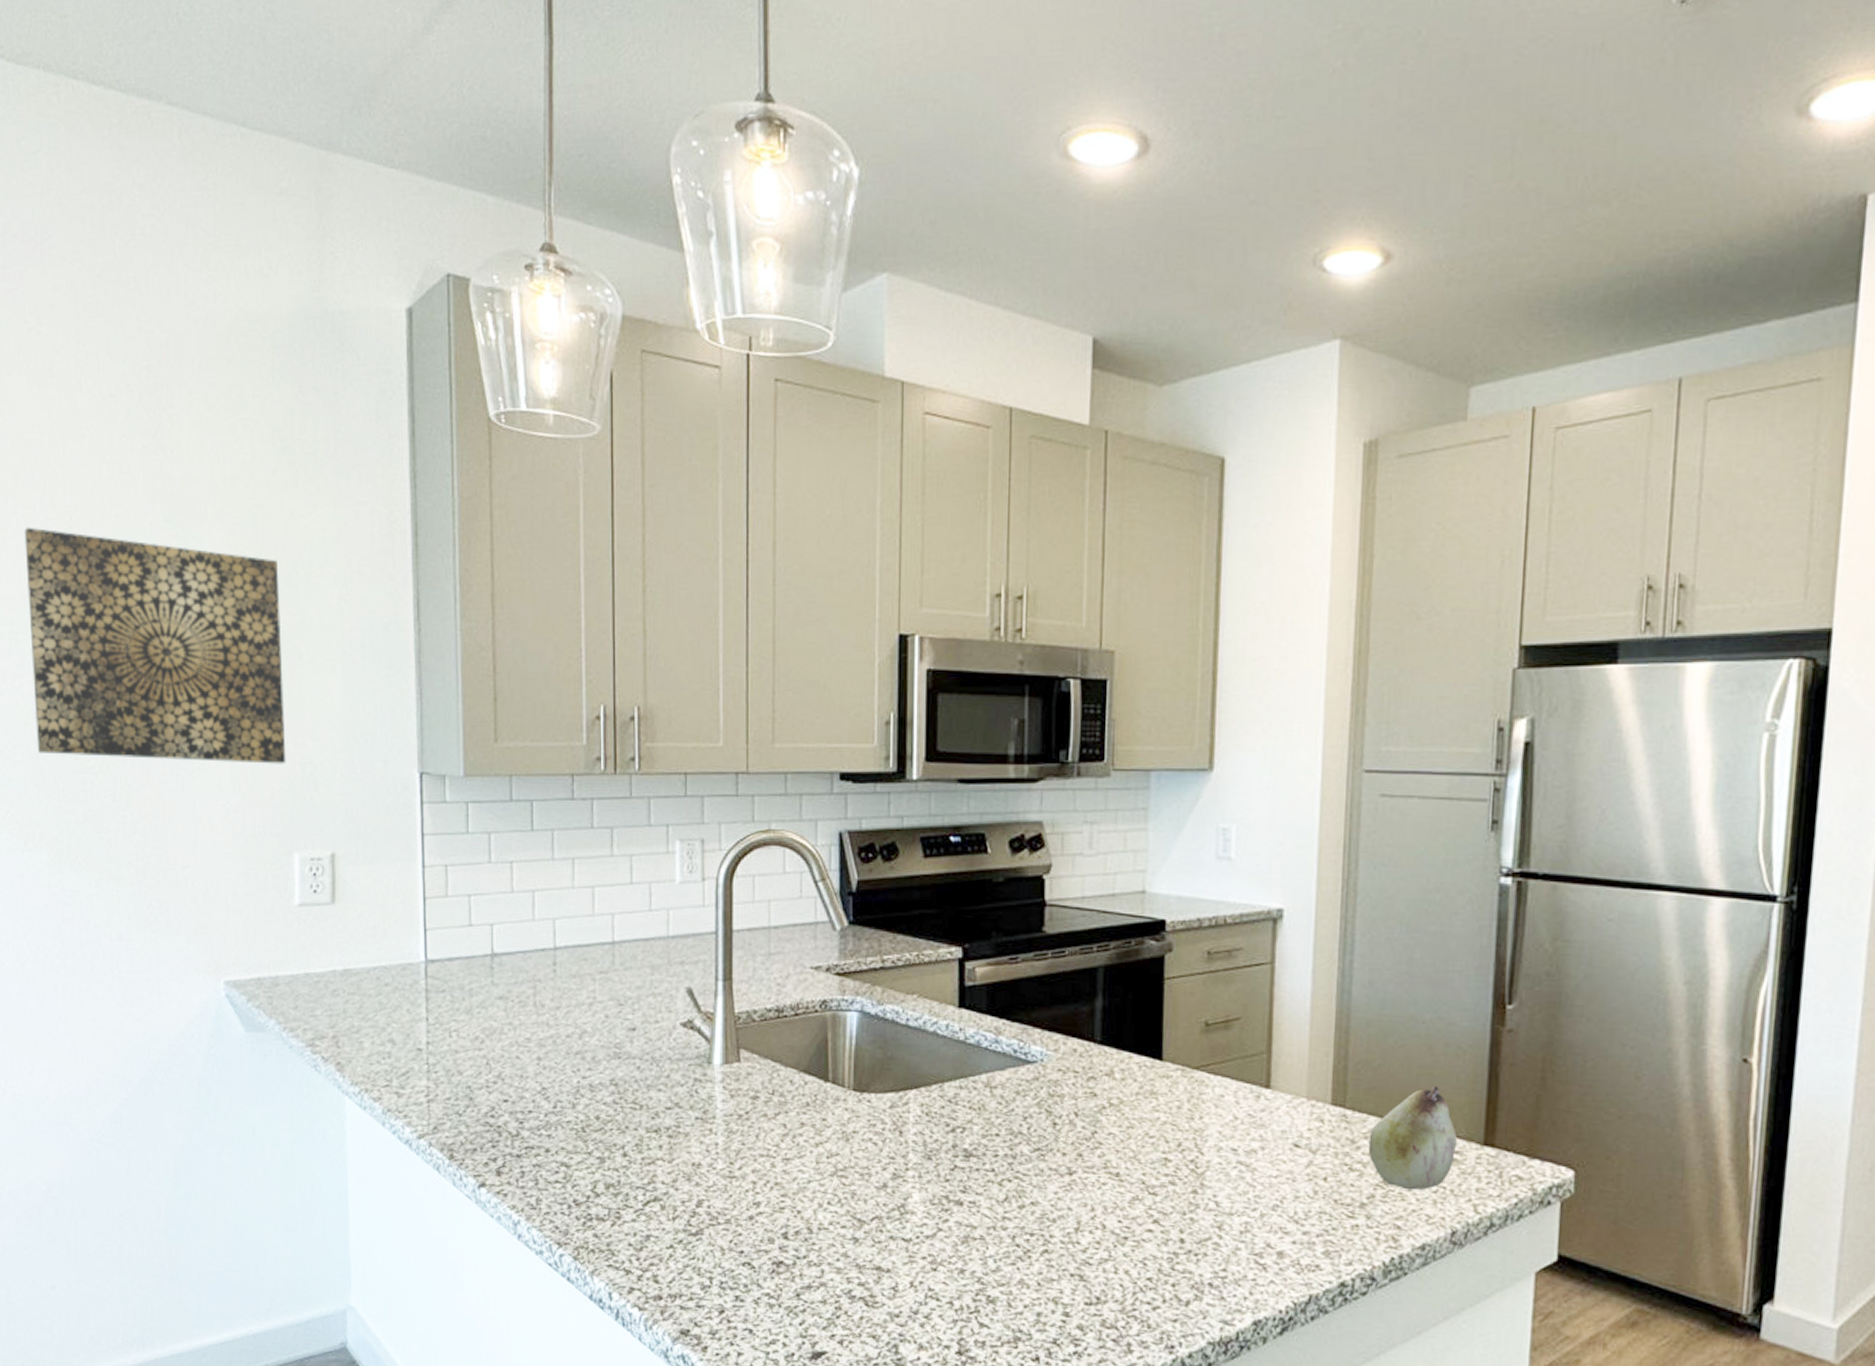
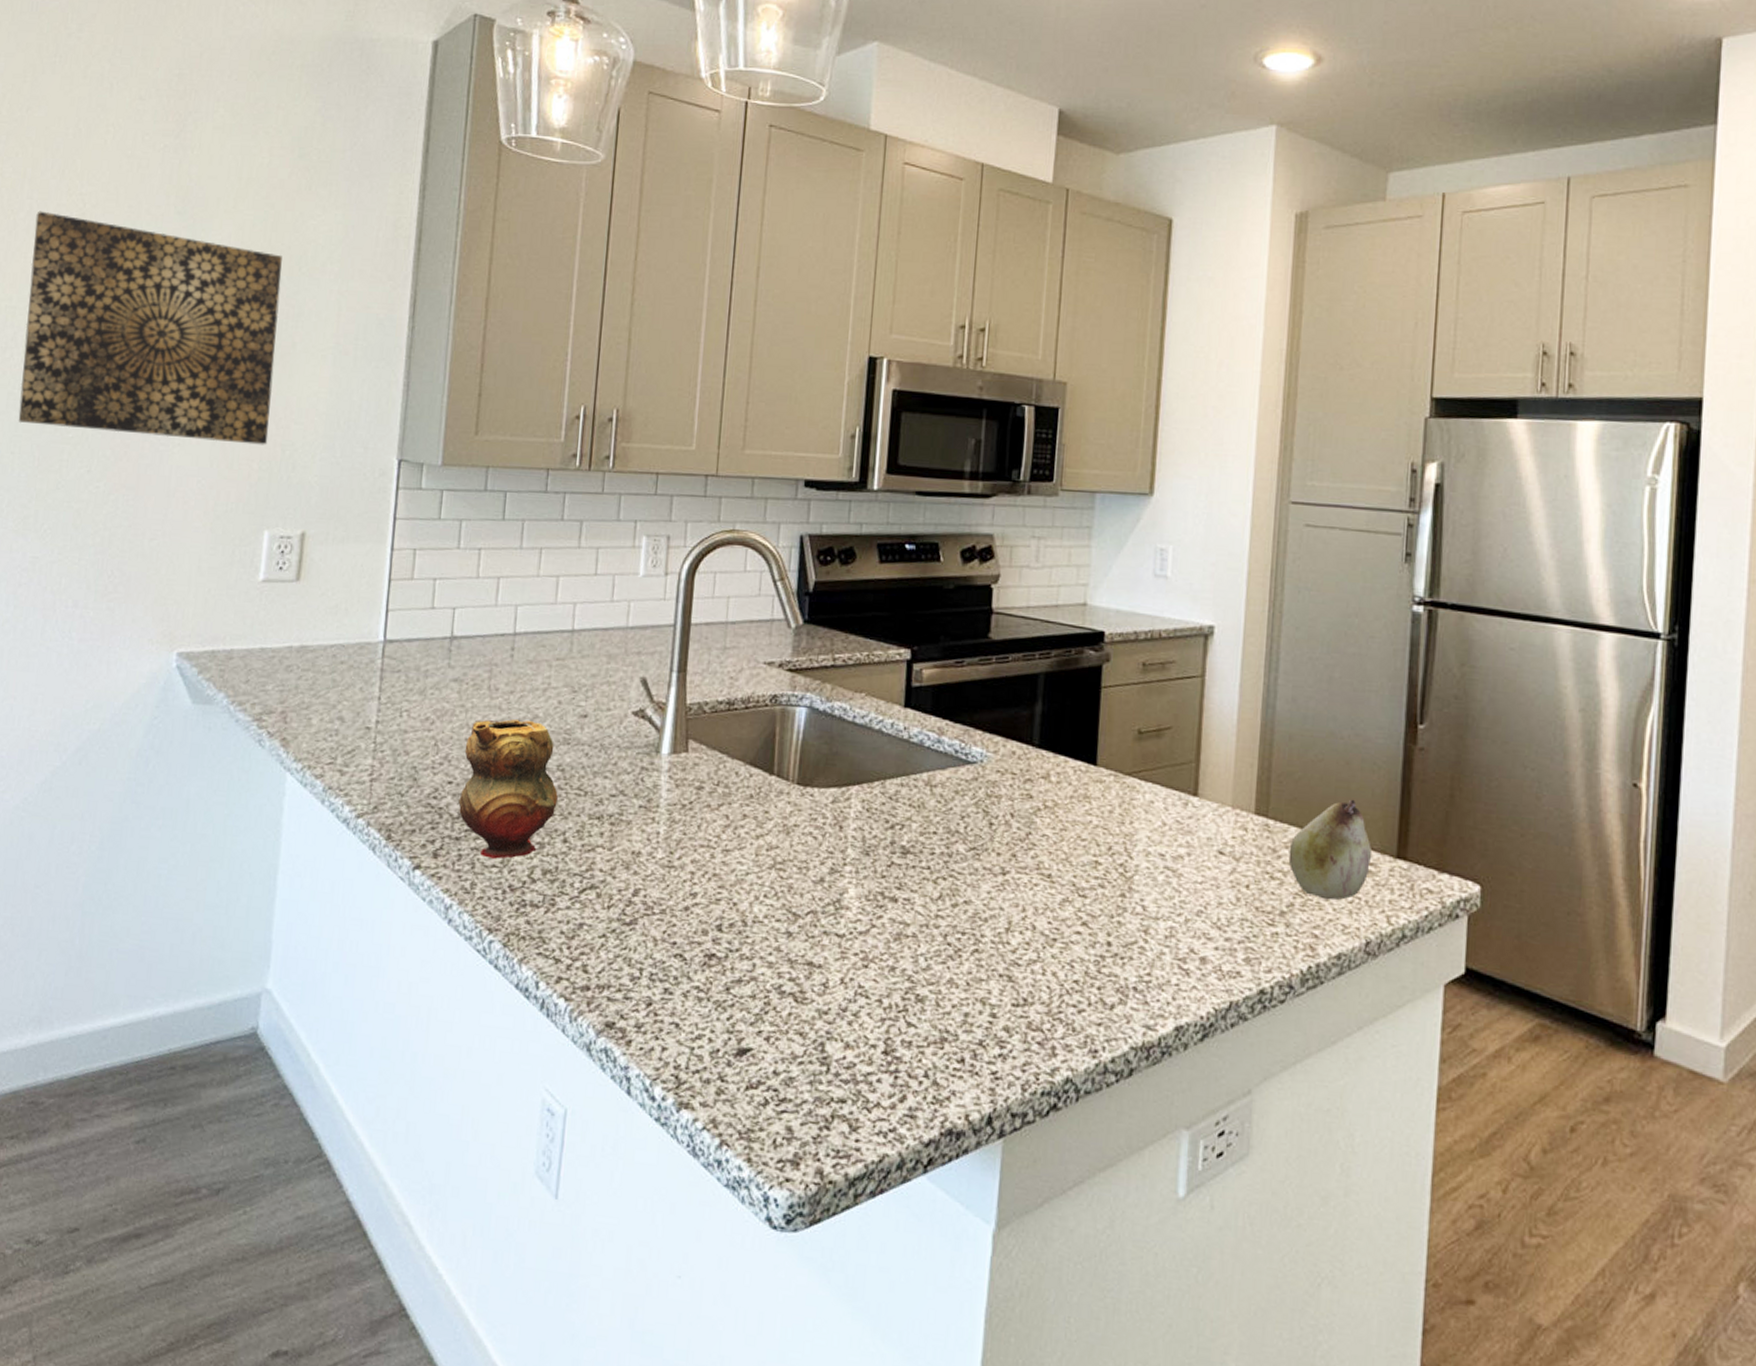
teapot: none [516,1035,614,1175] -> present [458,719,558,859]

